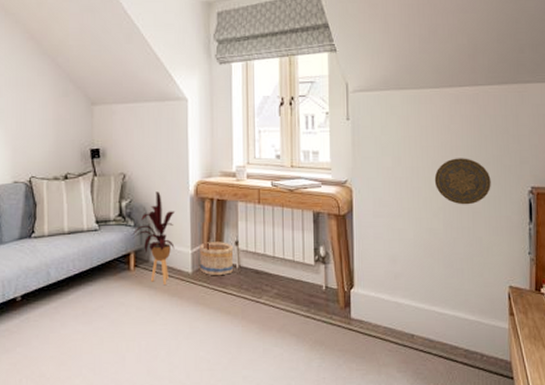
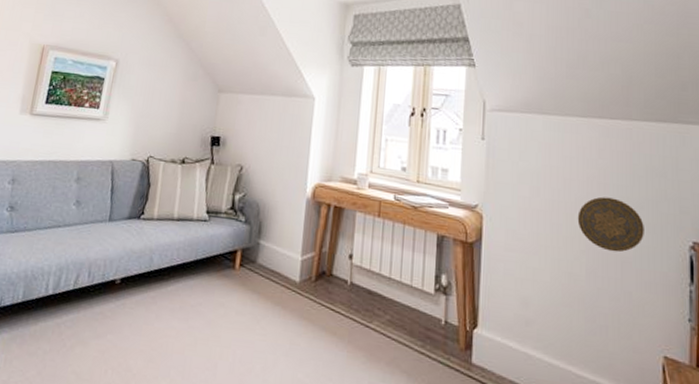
house plant: present [131,191,176,286] -> none [240,189,290,292]
basket: present [200,242,234,276] -> none [308,250,347,291]

